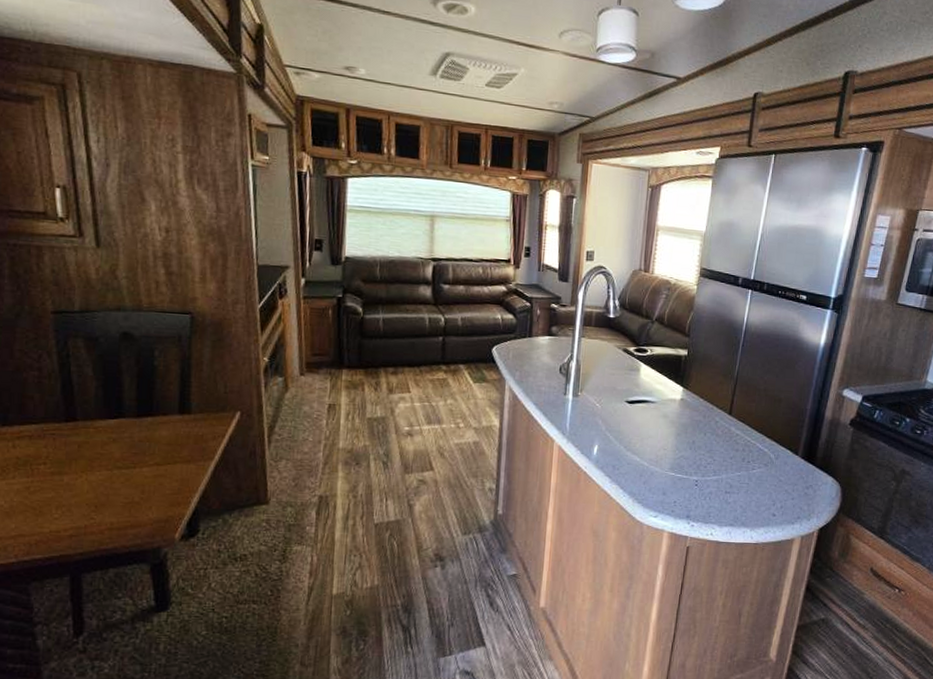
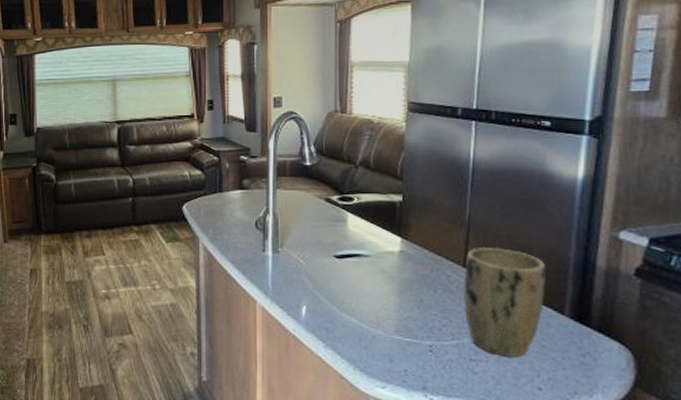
plant pot: none [725,397,789,491] -> present [463,246,546,358]

